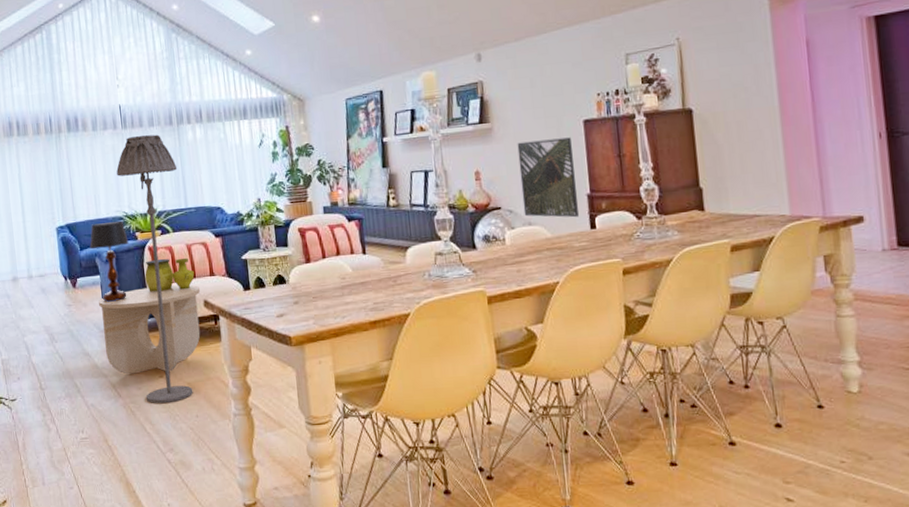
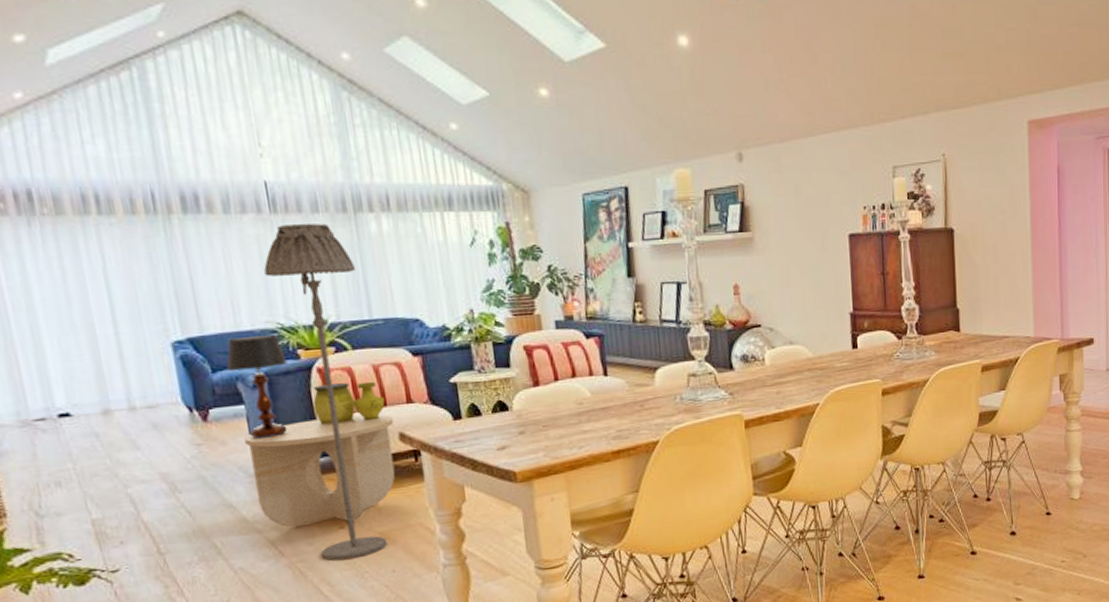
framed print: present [517,137,580,218] -> none [779,252,842,337]

